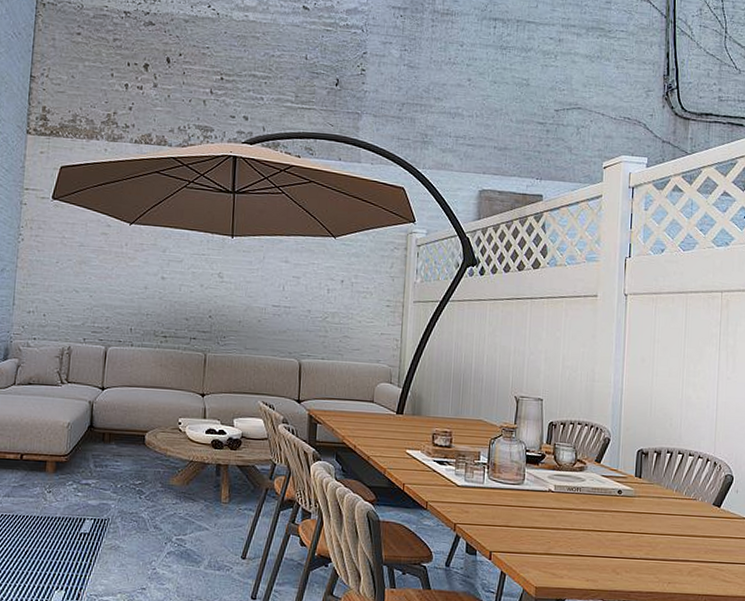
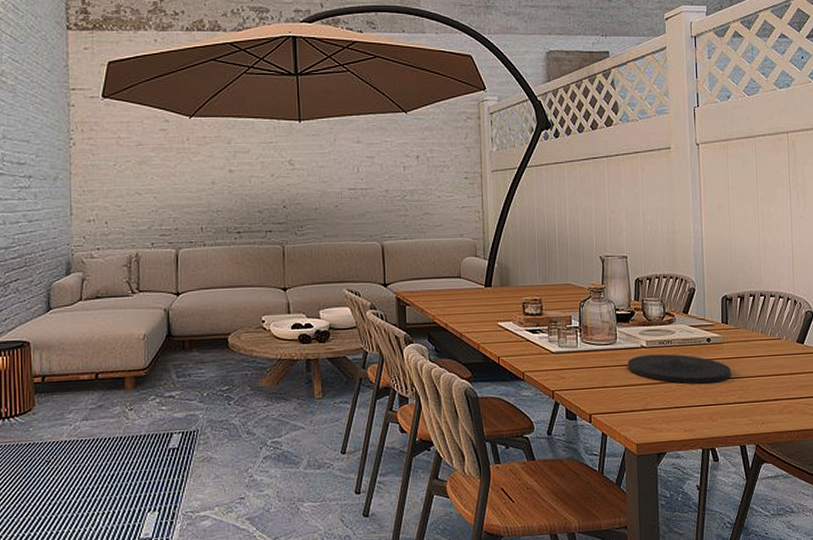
plate: none [533,499,640,536] -> present [628,353,731,384]

